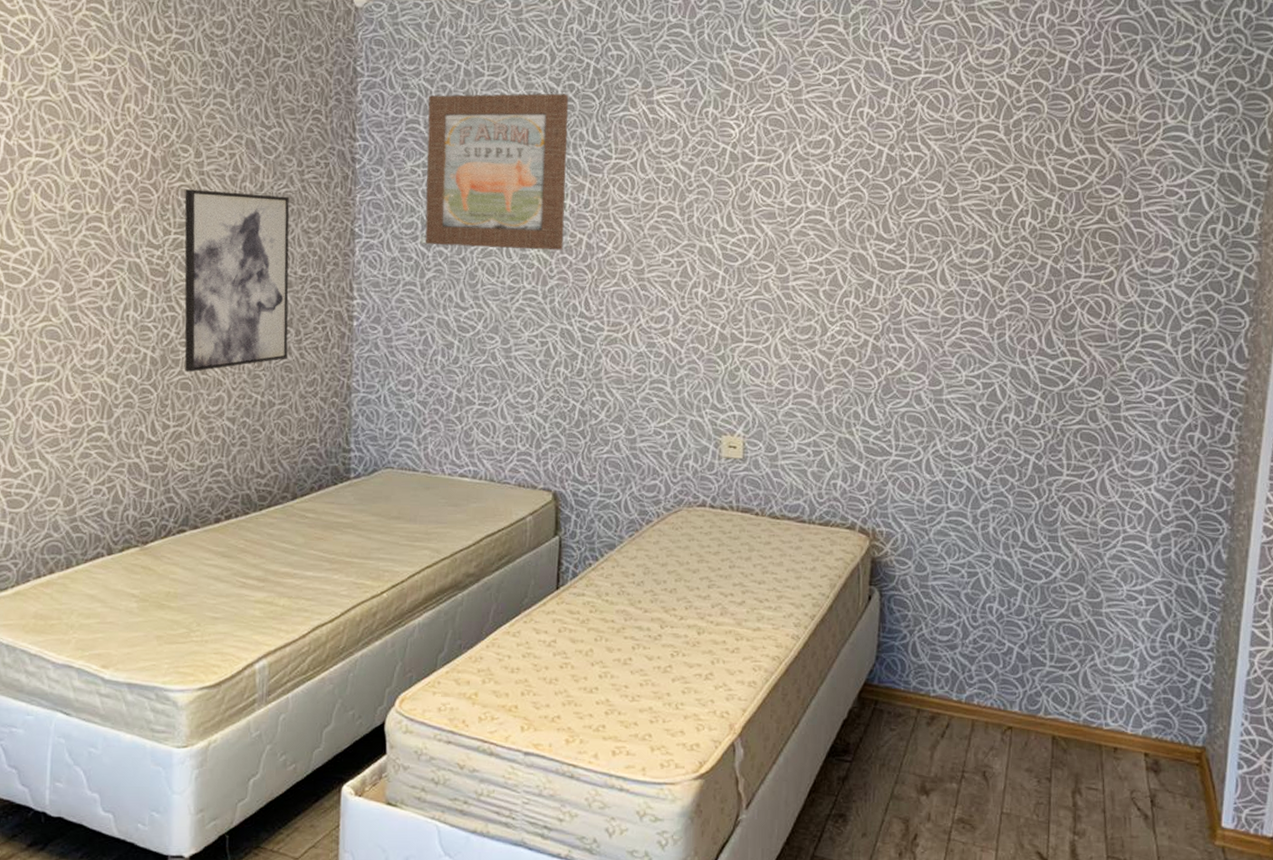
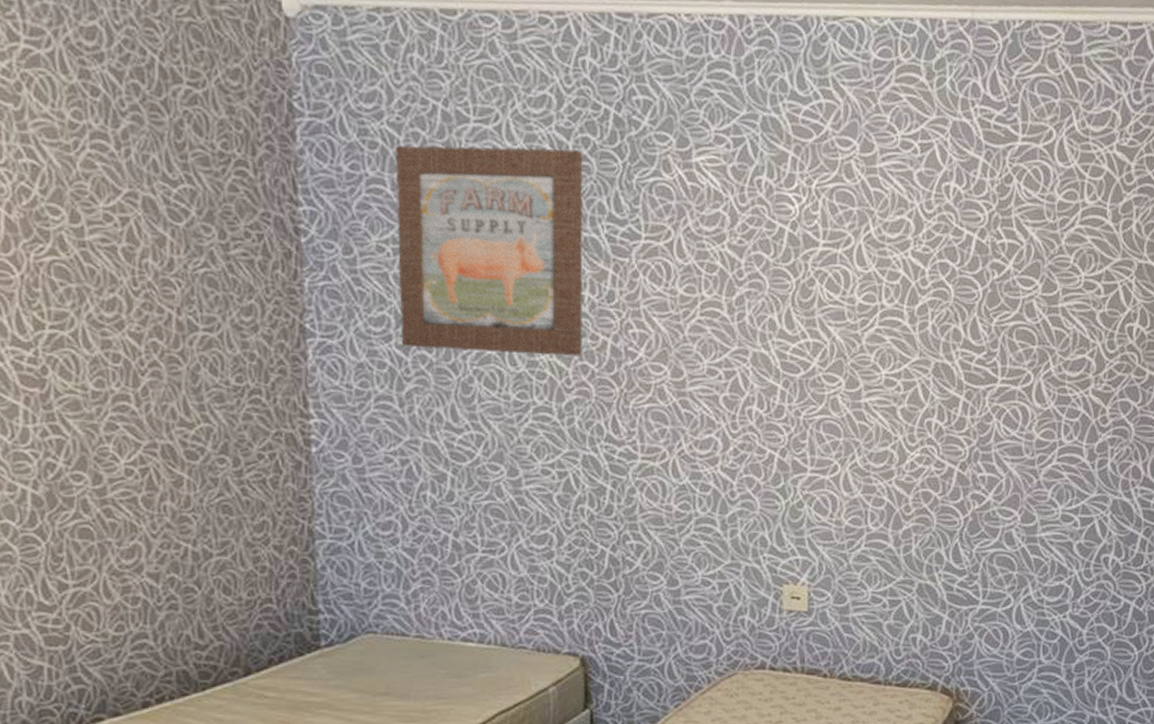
wall art: present [184,189,290,372] -> none [60,266,224,514]

